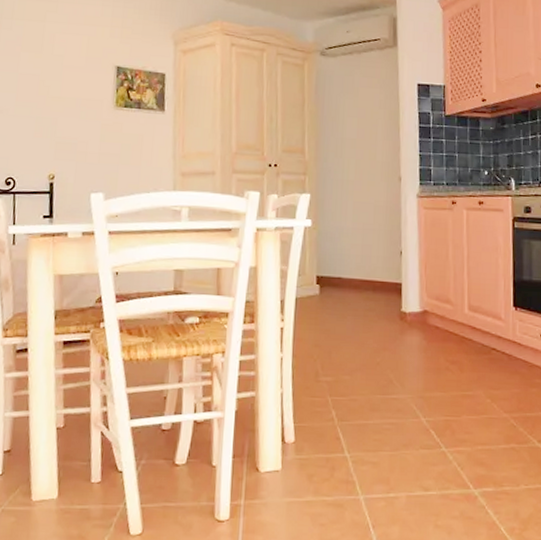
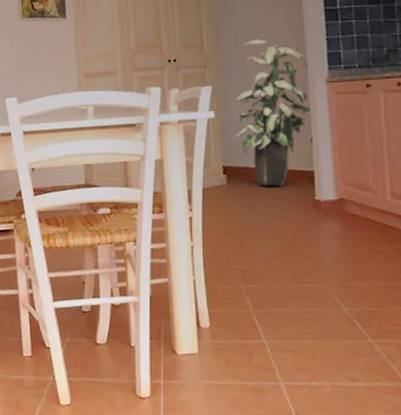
indoor plant: none [330,150,402,297] -> present [233,39,311,186]

